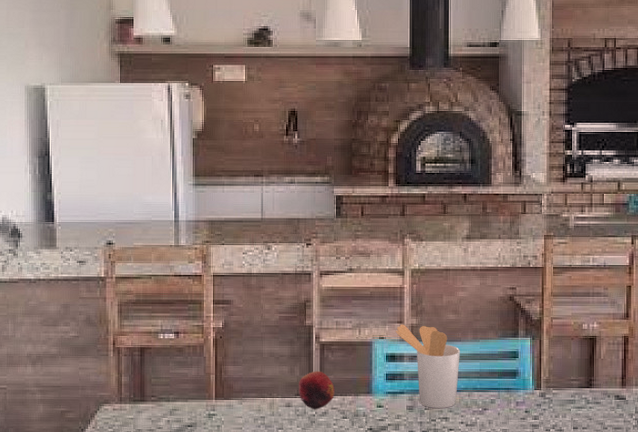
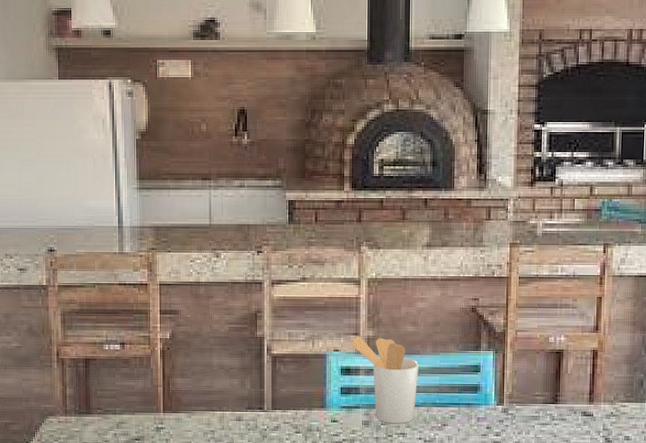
fruit: present [299,371,335,410] -> none [250,384,287,424]

